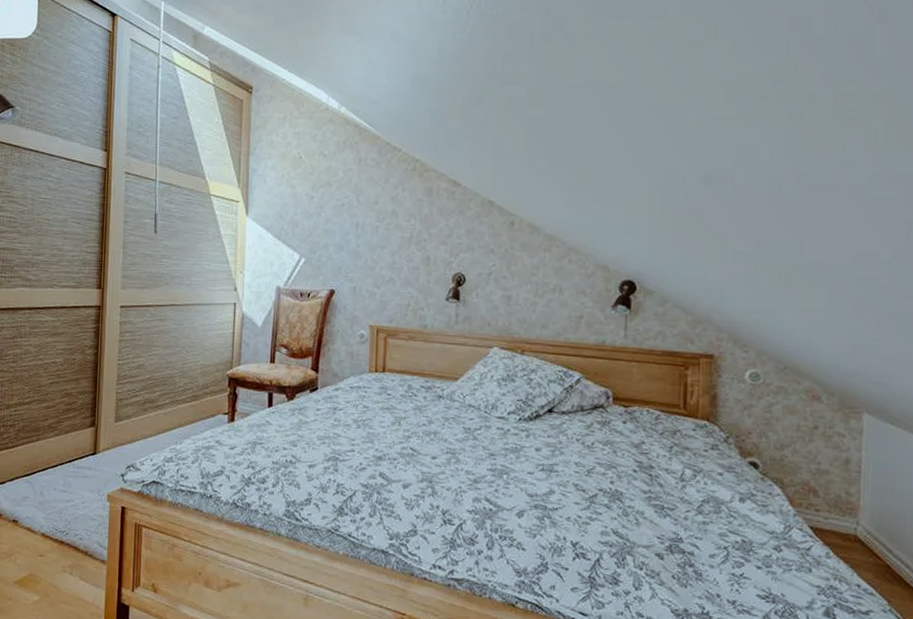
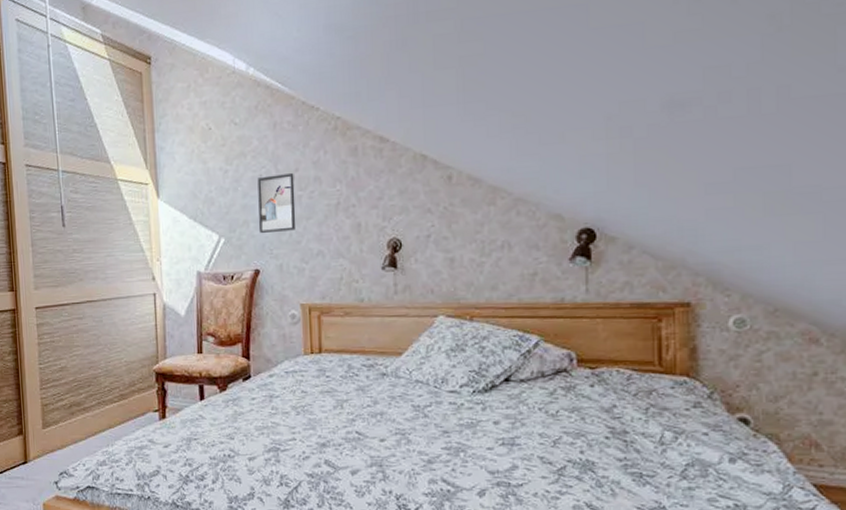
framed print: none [337,204,374,257] -> present [257,172,296,233]

